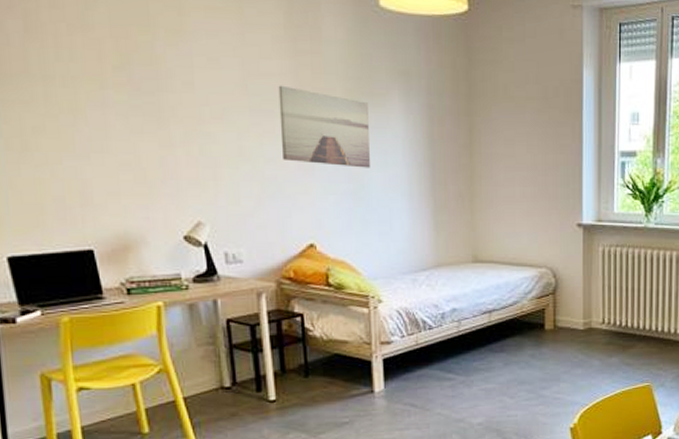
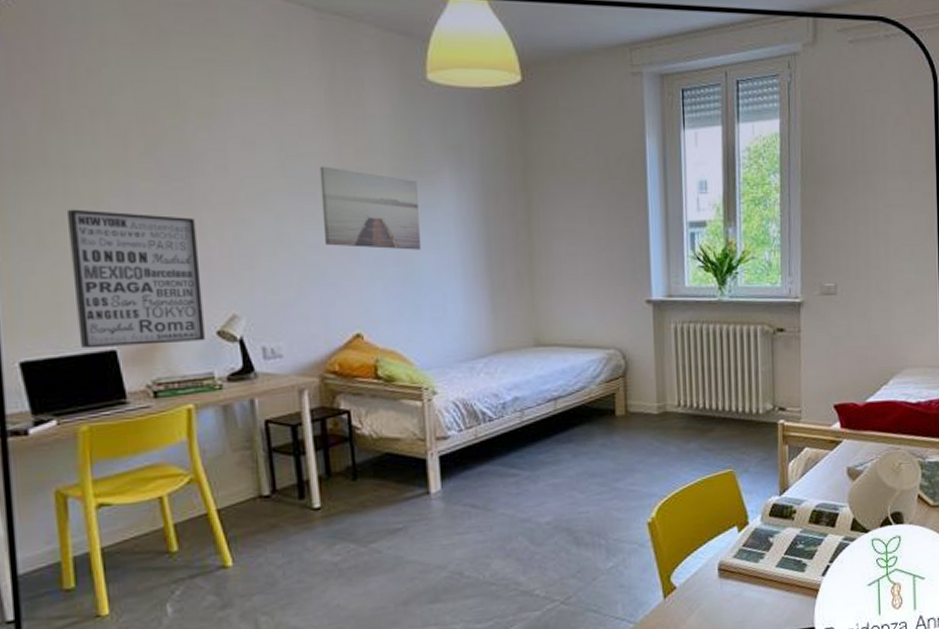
wall art: none [47,117,173,247] -> present [66,209,205,349]

